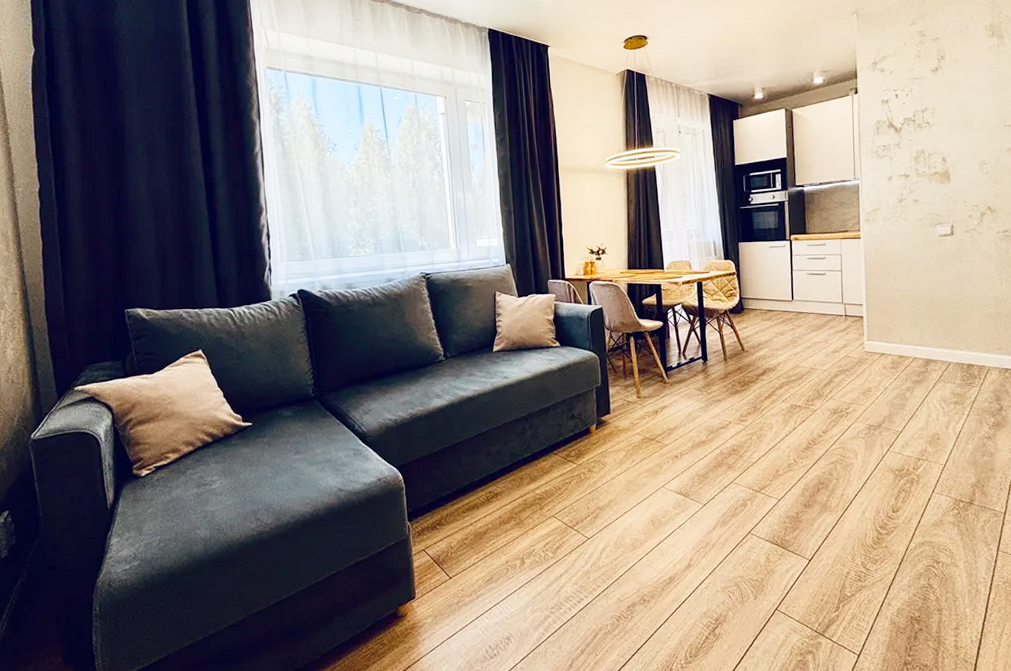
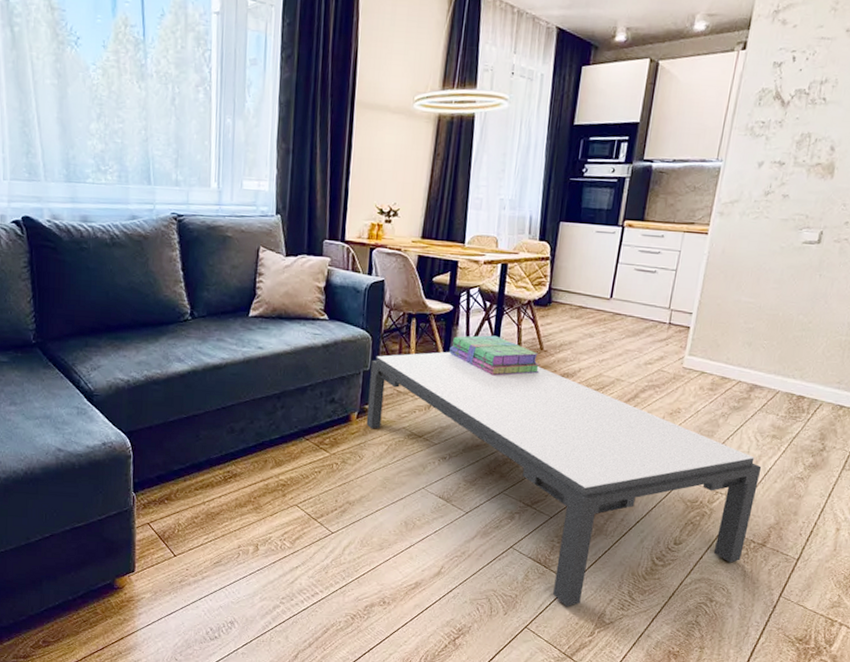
coffee table: none [601,361,955,585] -> present [366,351,762,607]
stack of books: none [666,343,745,378] -> present [449,335,540,376]

